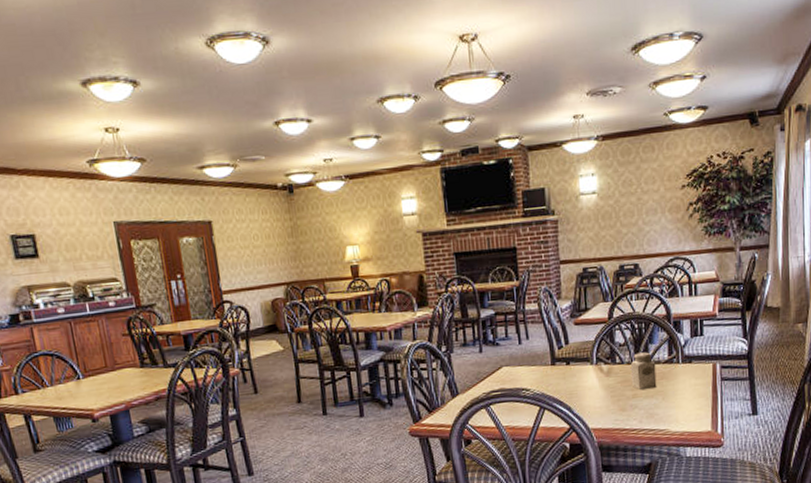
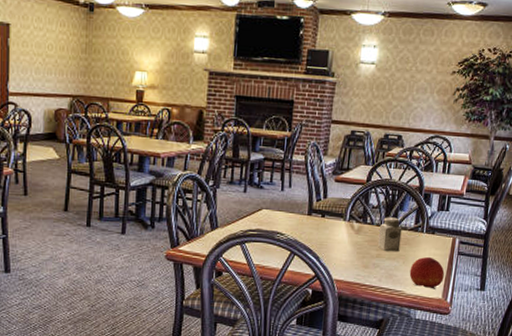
fruit: none [671,388,710,422] -> present [409,256,445,289]

